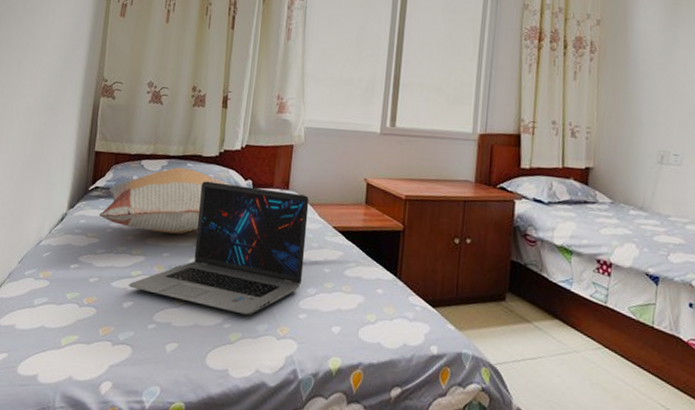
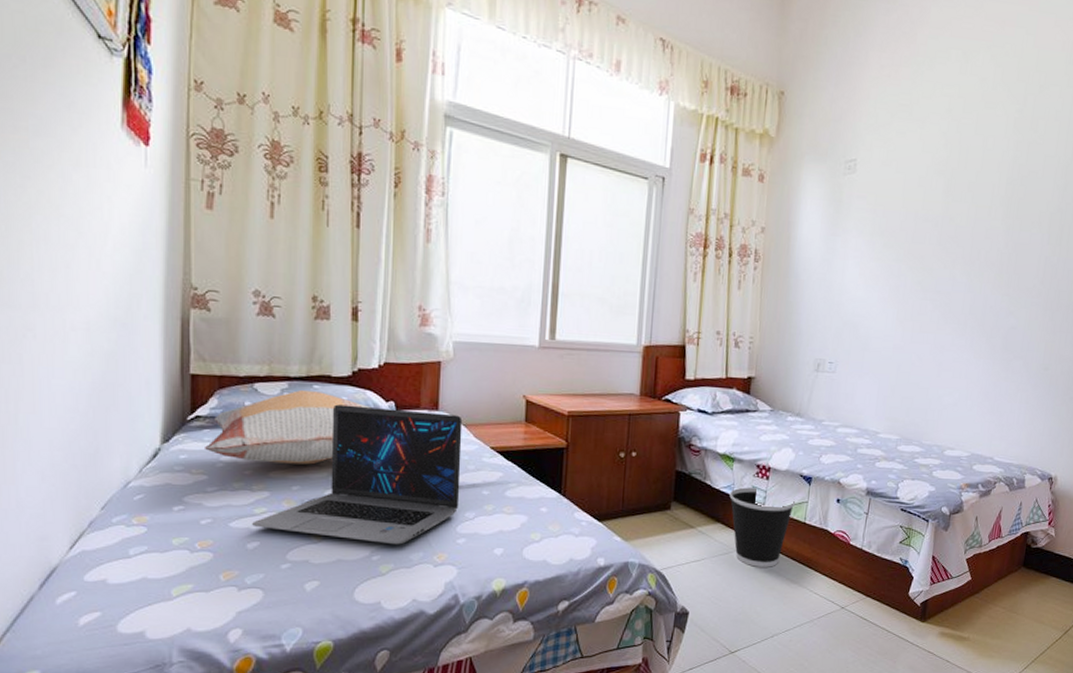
wastebasket: none [568,282,642,374] -> present [729,487,796,567]

